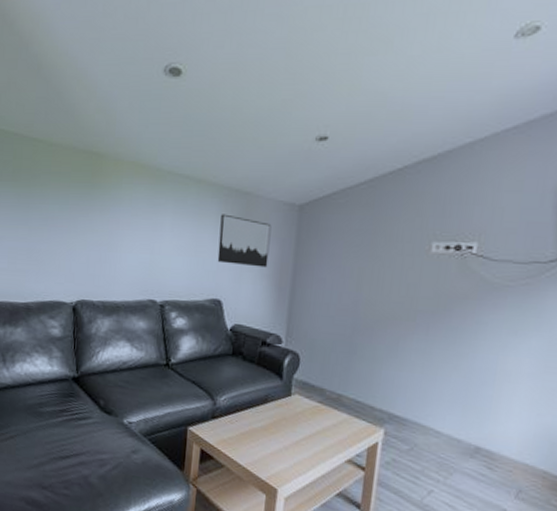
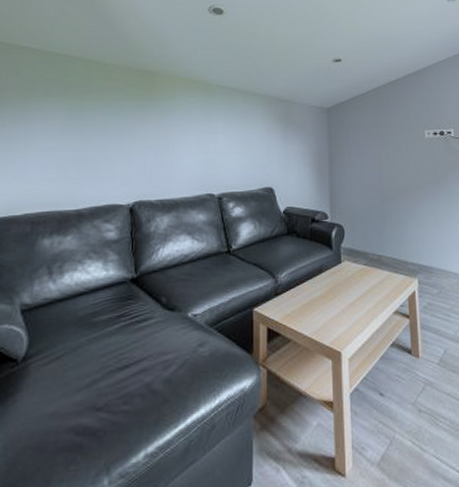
wall art: present [217,214,272,268] -> none [266,117,309,158]

